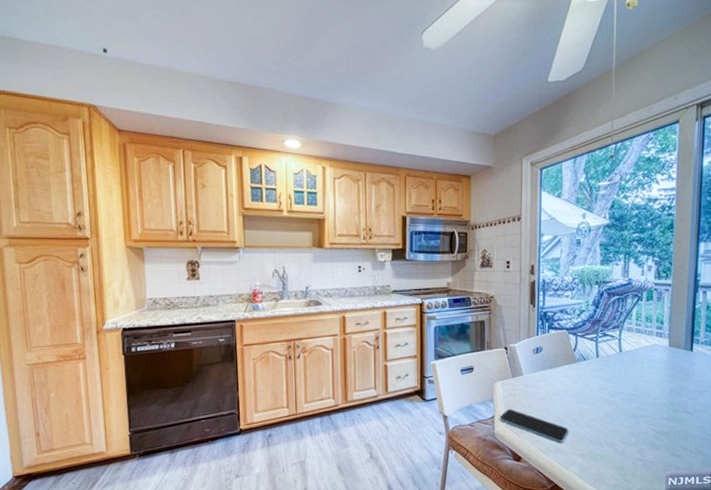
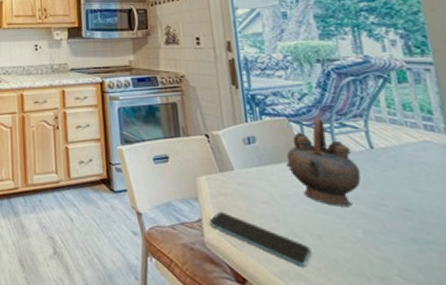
teapot: none [561,329,611,397] -> present [286,117,361,207]

